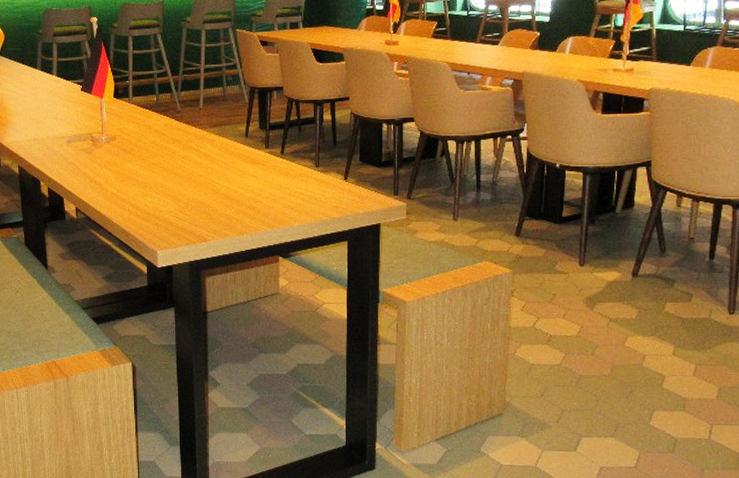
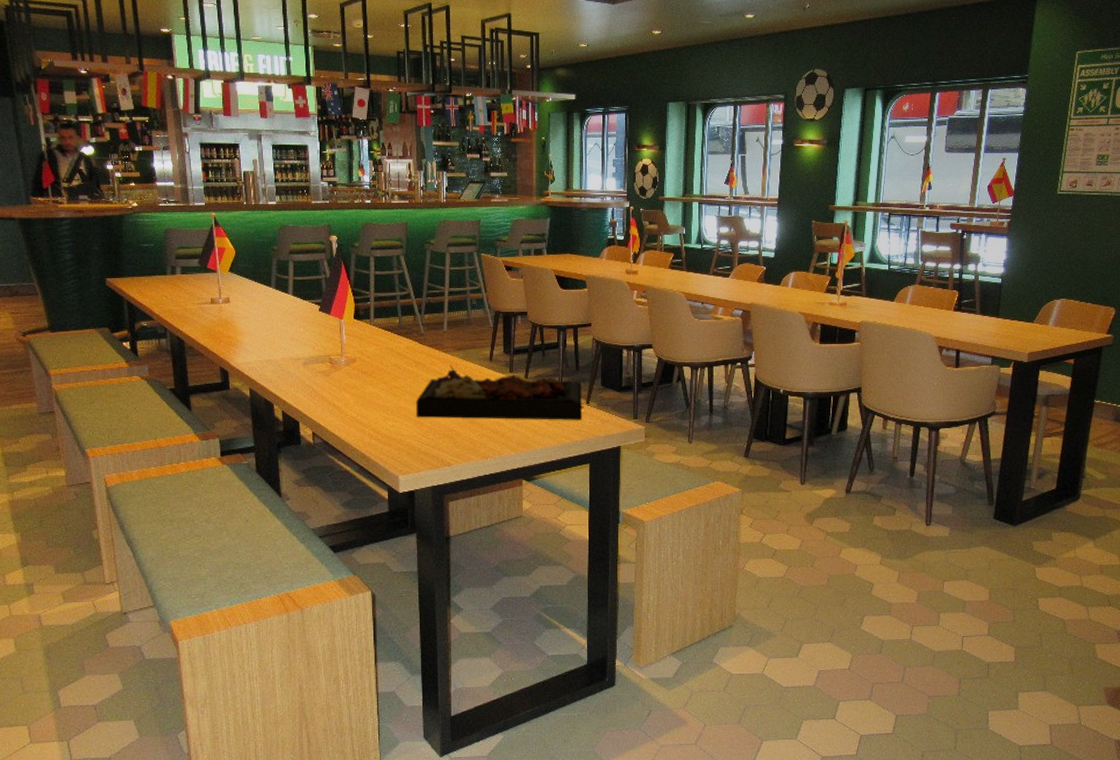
food platter: none [174,141,340,196] -> present [416,365,582,420]

